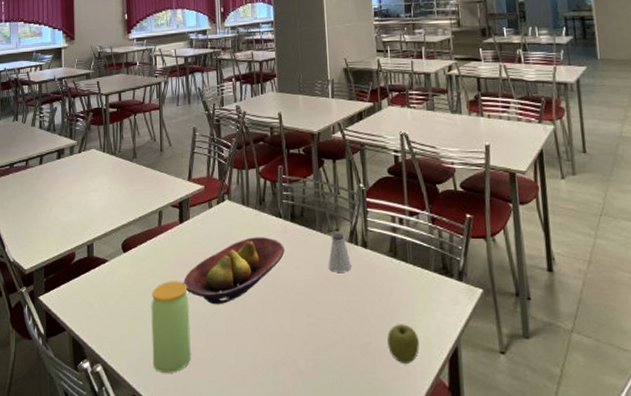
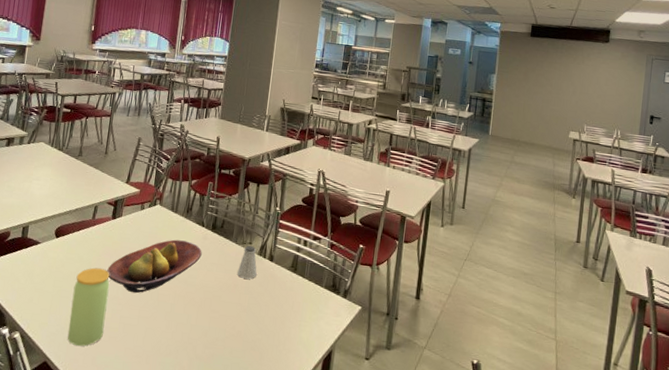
apple: present [387,324,420,363] -> none [275,327,302,360]

